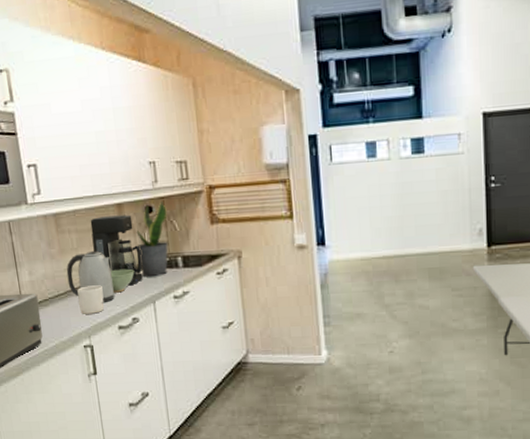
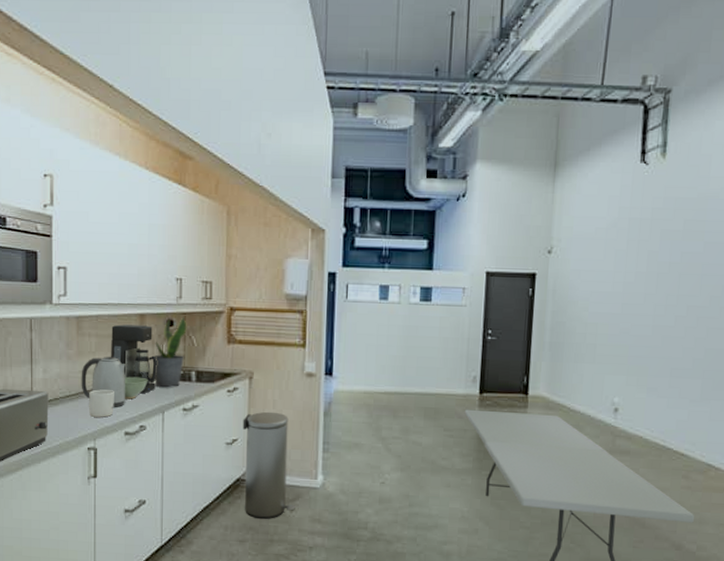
pedal bin: none [236,290,302,400] -> present [242,411,295,519]

